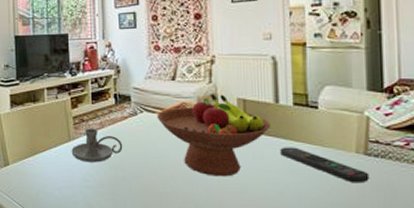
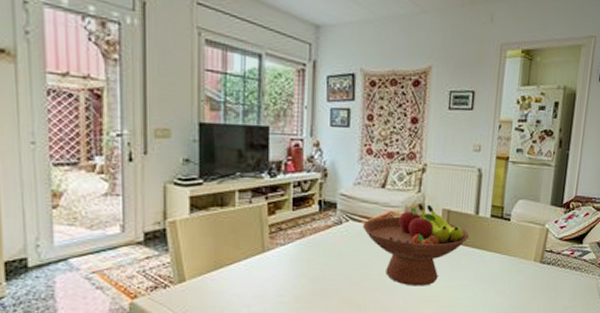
candle holder: present [71,128,123,163] -> none [264,238,324,276]
remote control: present [280,147,370,184] -> none [474,256,541,288]

